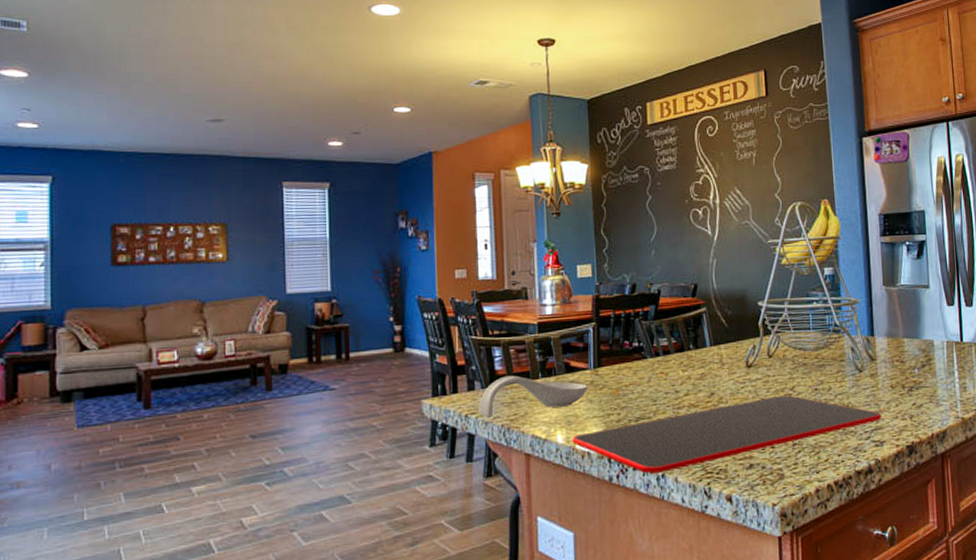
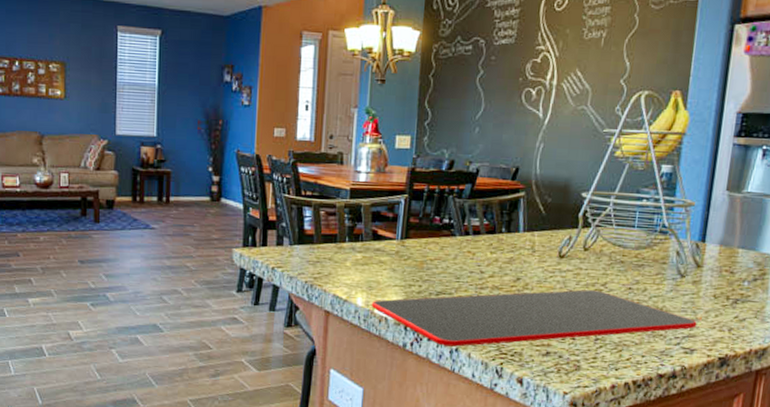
spoon rest: present [478,375,588,418] -> none [285,236,393,273]

